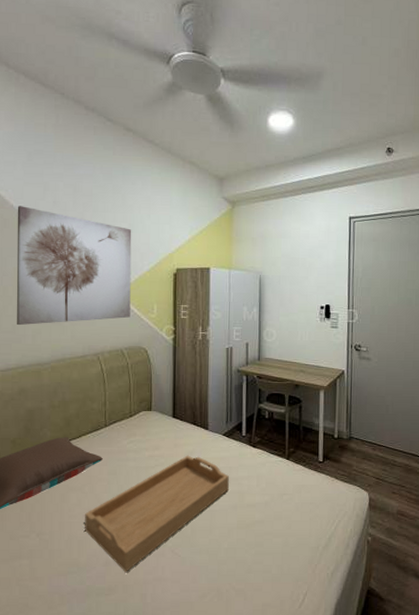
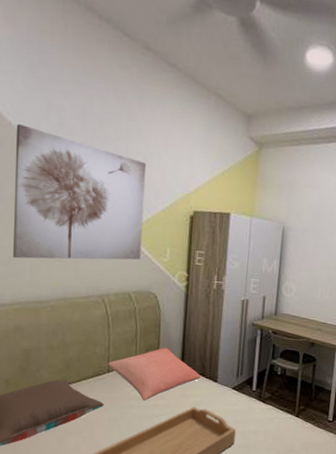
pillow: none [105,399,193,453] -> present [107,347,202,401]

